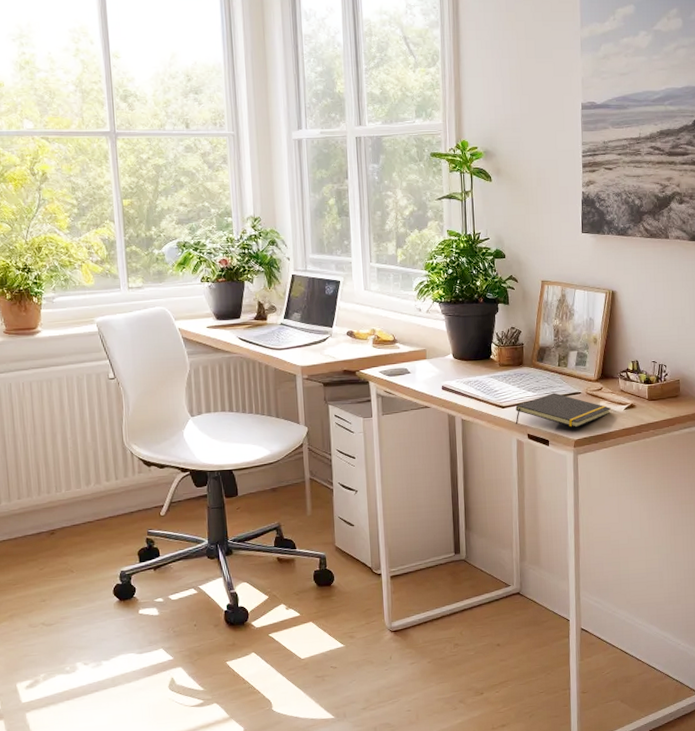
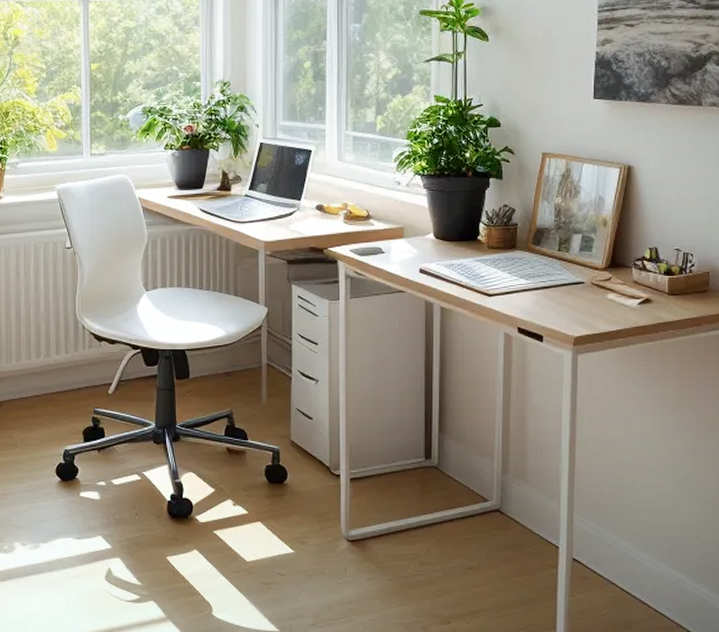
notepad: present [515,392,611,428] -> none [503,281,621,323]

